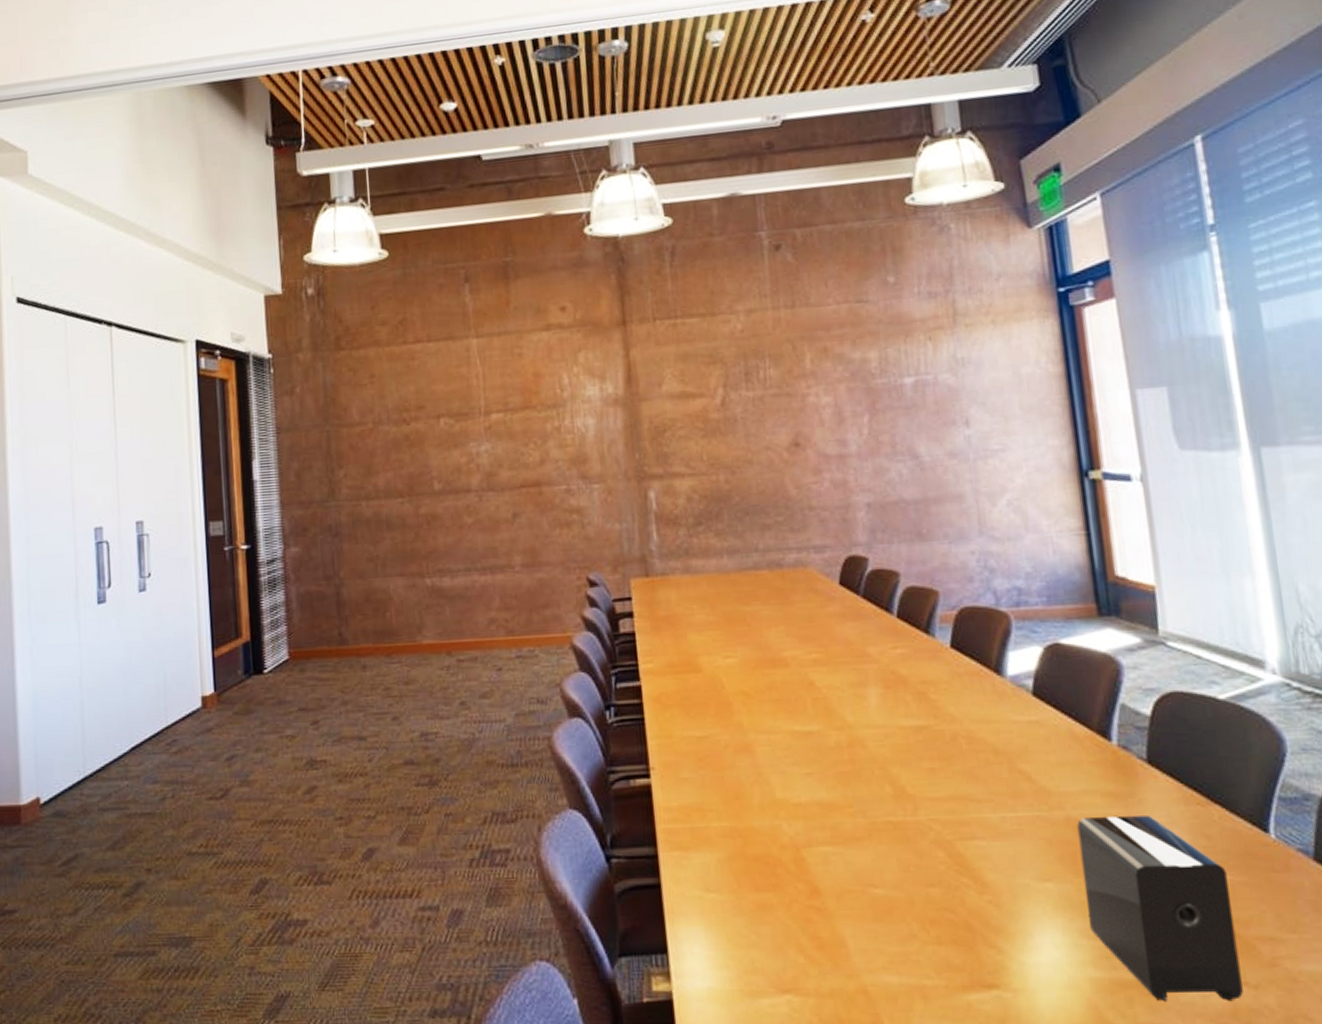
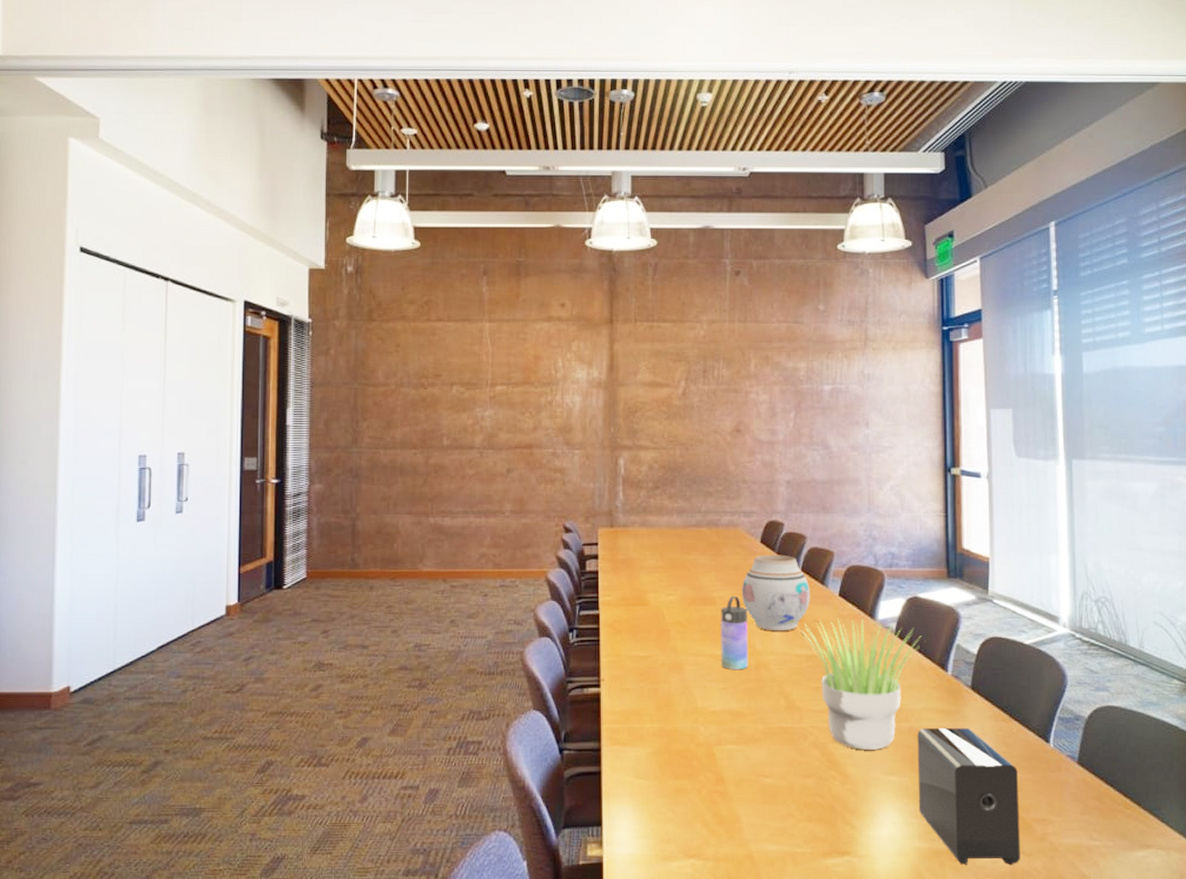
water bottle: none [795,654,839,749] -> present [721,595,748,669]
vase: none [820,598,913,698] -> present [742,554,810,631]
potted plant: none [905,676,1071,848] -> present [802,618,922,750]

